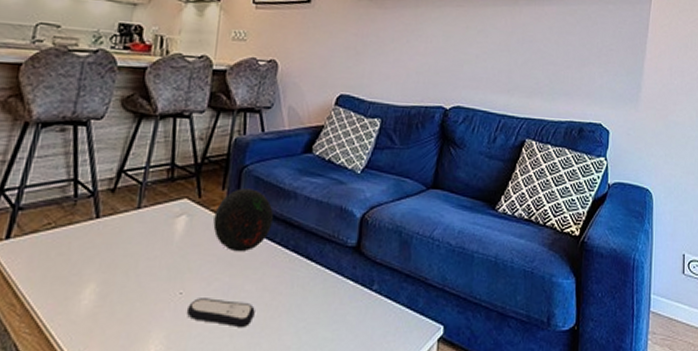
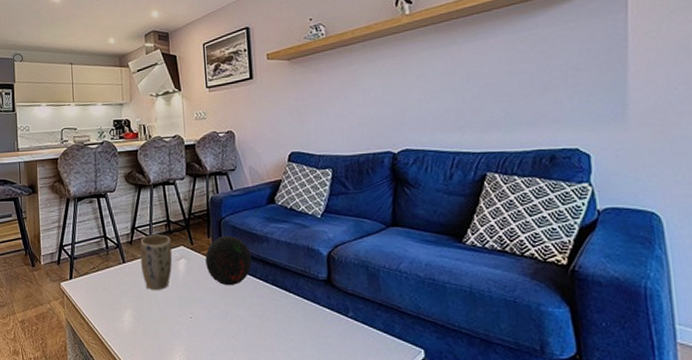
plant pot: none [121,181,173,256] -> present [140,234,173,290]
remote control: present [186,298,255,327] -> none [197,321,250,344]

